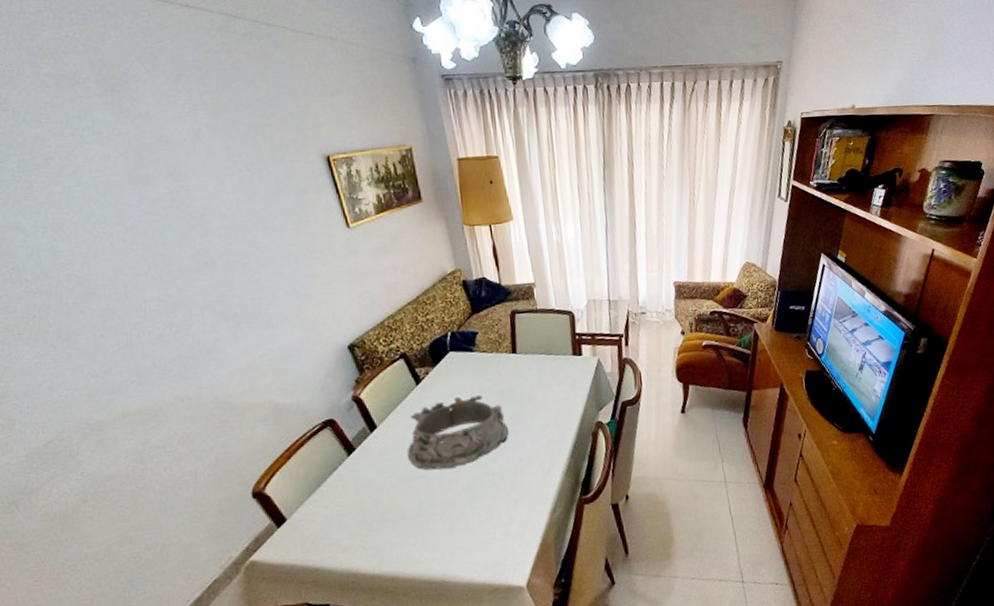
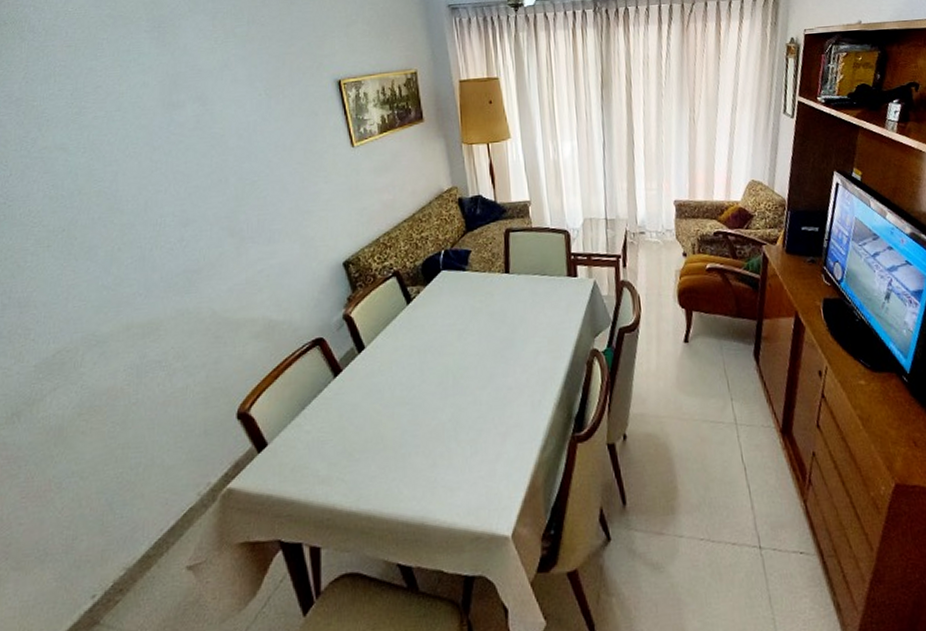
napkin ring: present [408,395,508,471] -> none [394,317,498,397]

